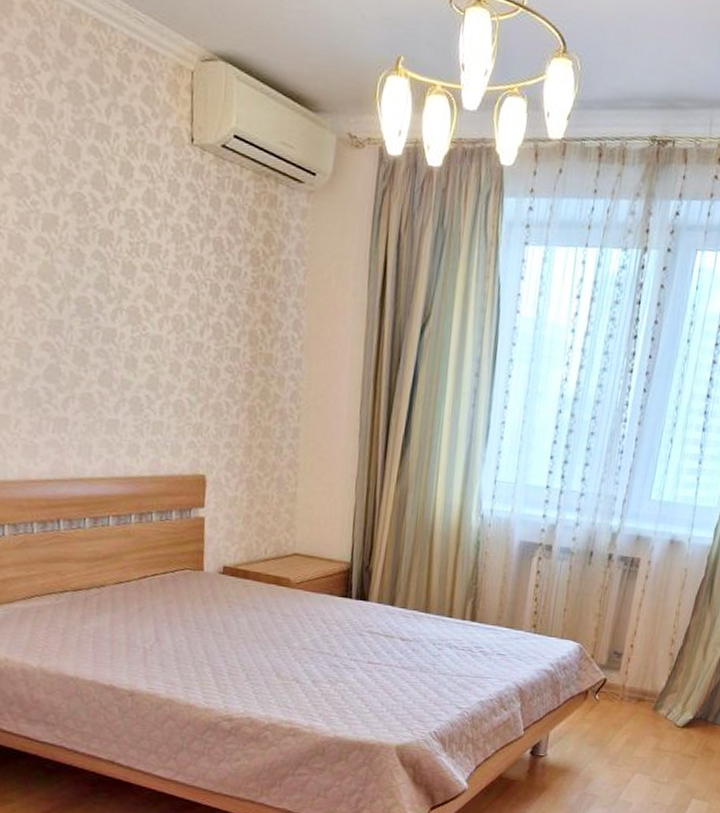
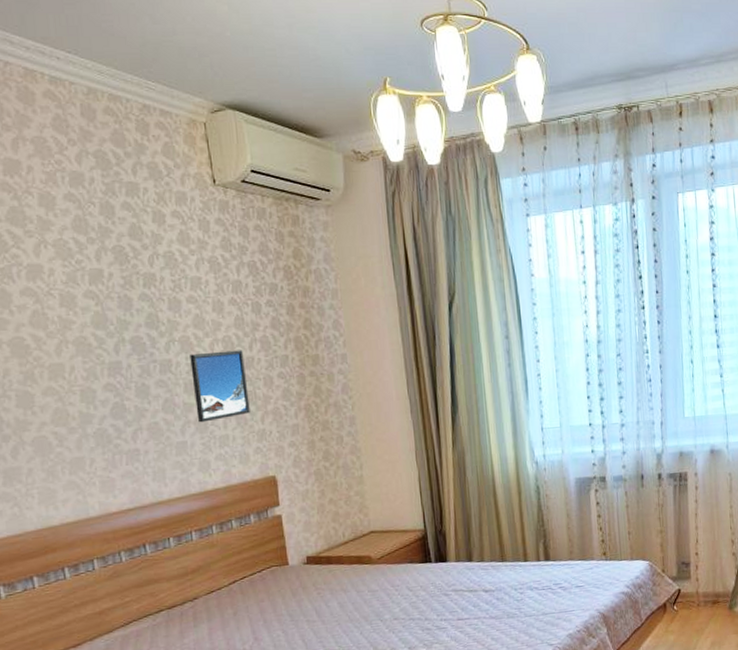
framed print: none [133,328,193,404] -> present [190,350,250,423]

